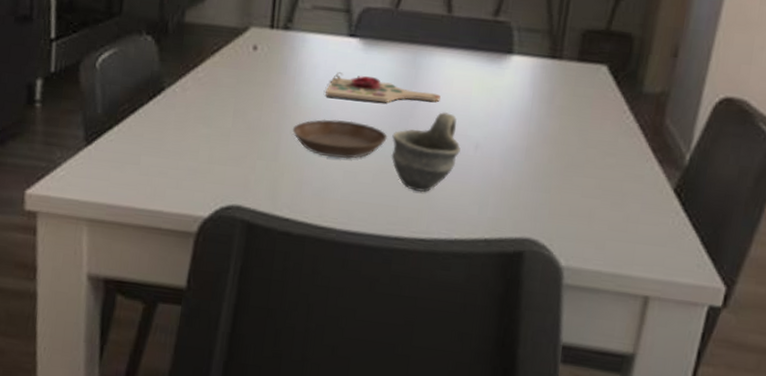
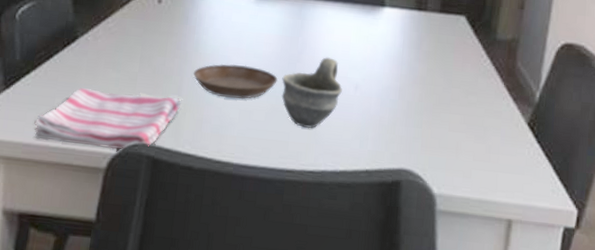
dish towel: none [119,145,279,213] -> present [34,88,181,149]
cutting board: present [325,72,441,103] -> none [222,22,324,49]

